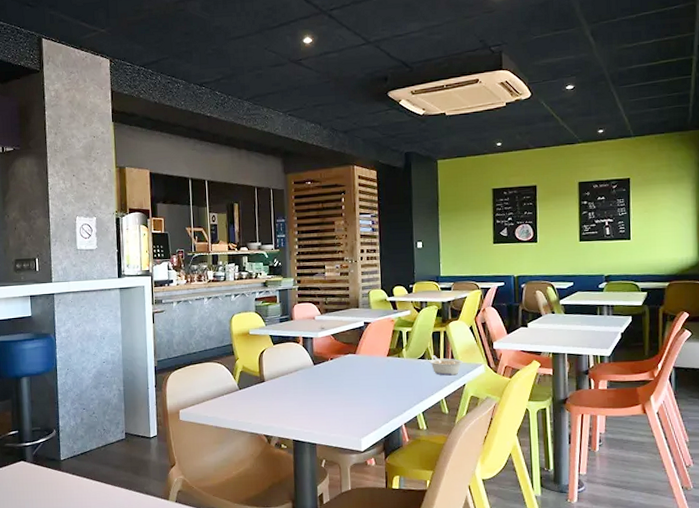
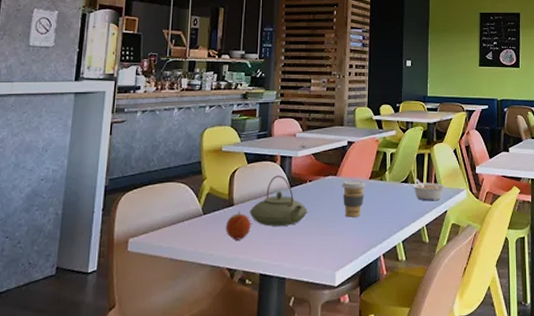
fruit: none [260,386,282,411] -> present [226,211,251,240]
teapot: none [279,354,332,399] -> present [249,175,308,226]
coffee cup: none [361,358,384,391] -> present [342,180,366,217]

